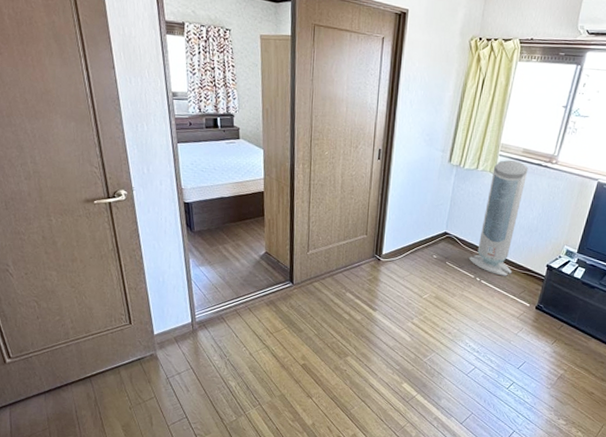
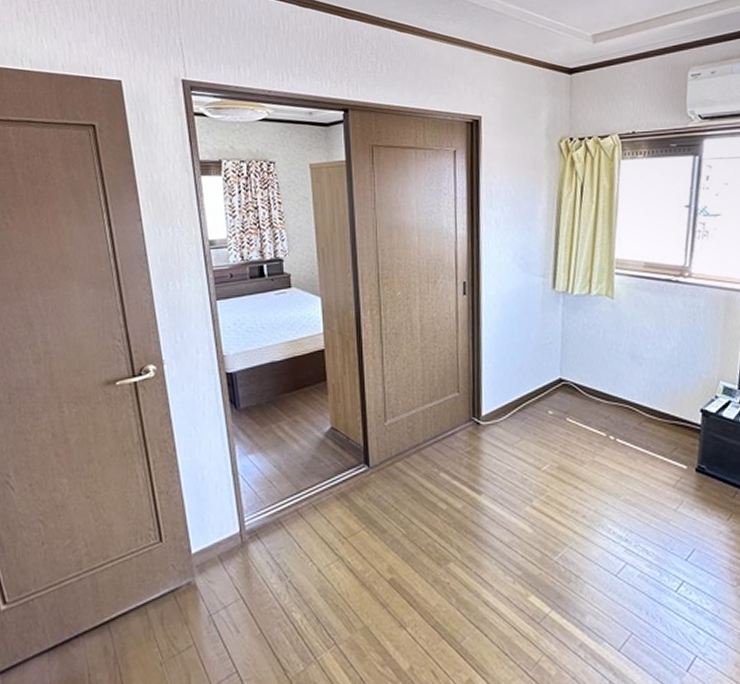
air purifier: present [468,160,528,276] -> none [595,278,657,430]

